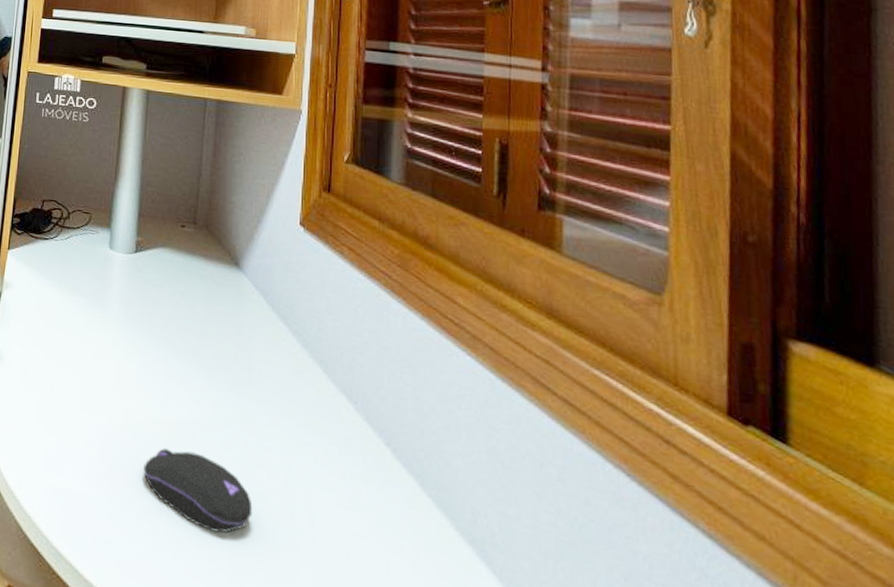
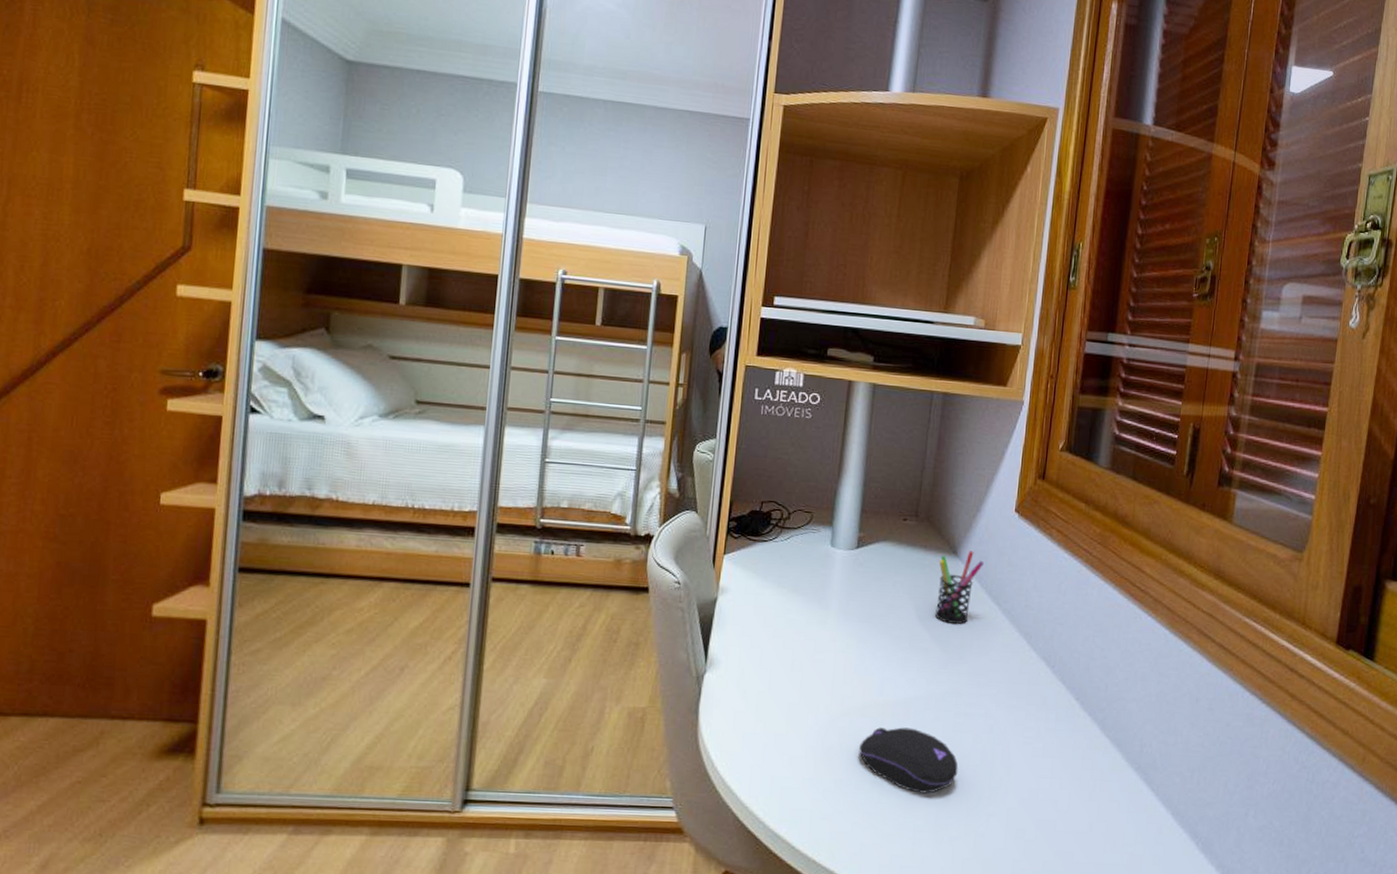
pen holder: none [218,263,270,343] -> present [934,550,985,624]

